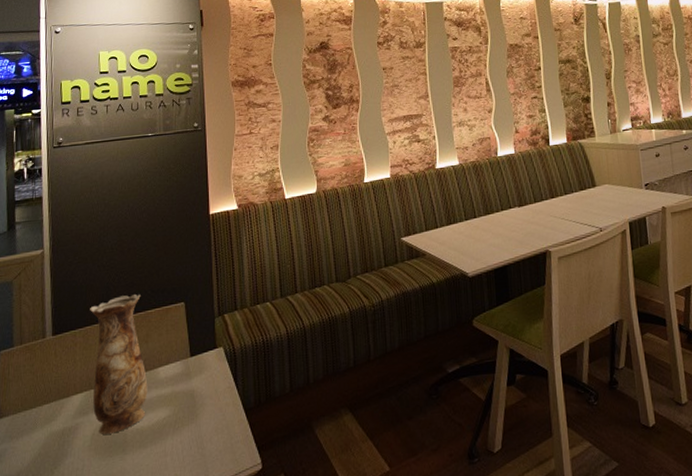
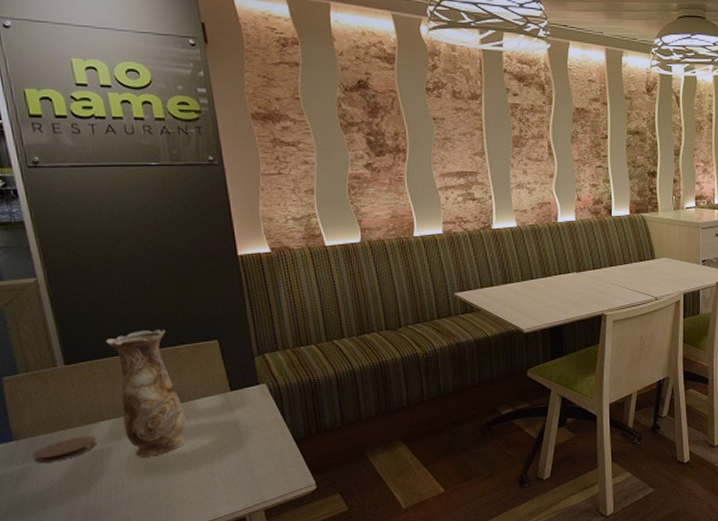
coaster: none [11,411,68,444] -> present [33,436,98,463]

